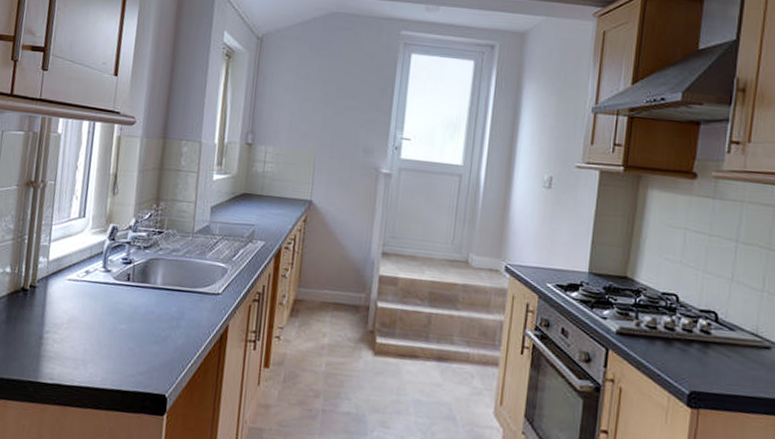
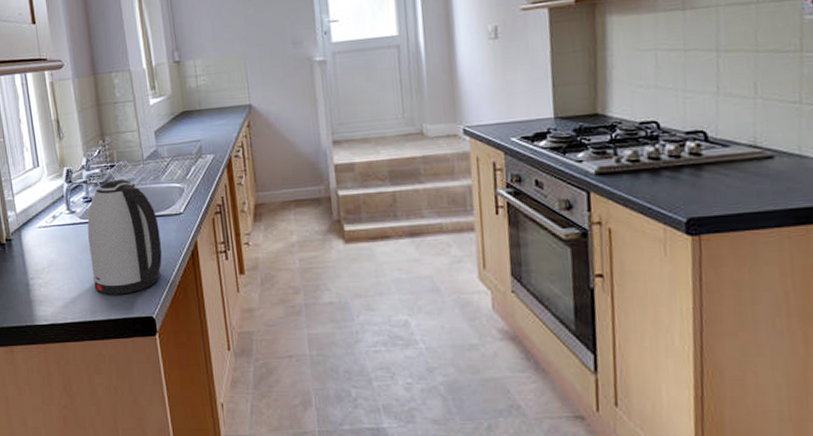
kettle: none [111,246,194,367] -> present [87,179,162,295]

